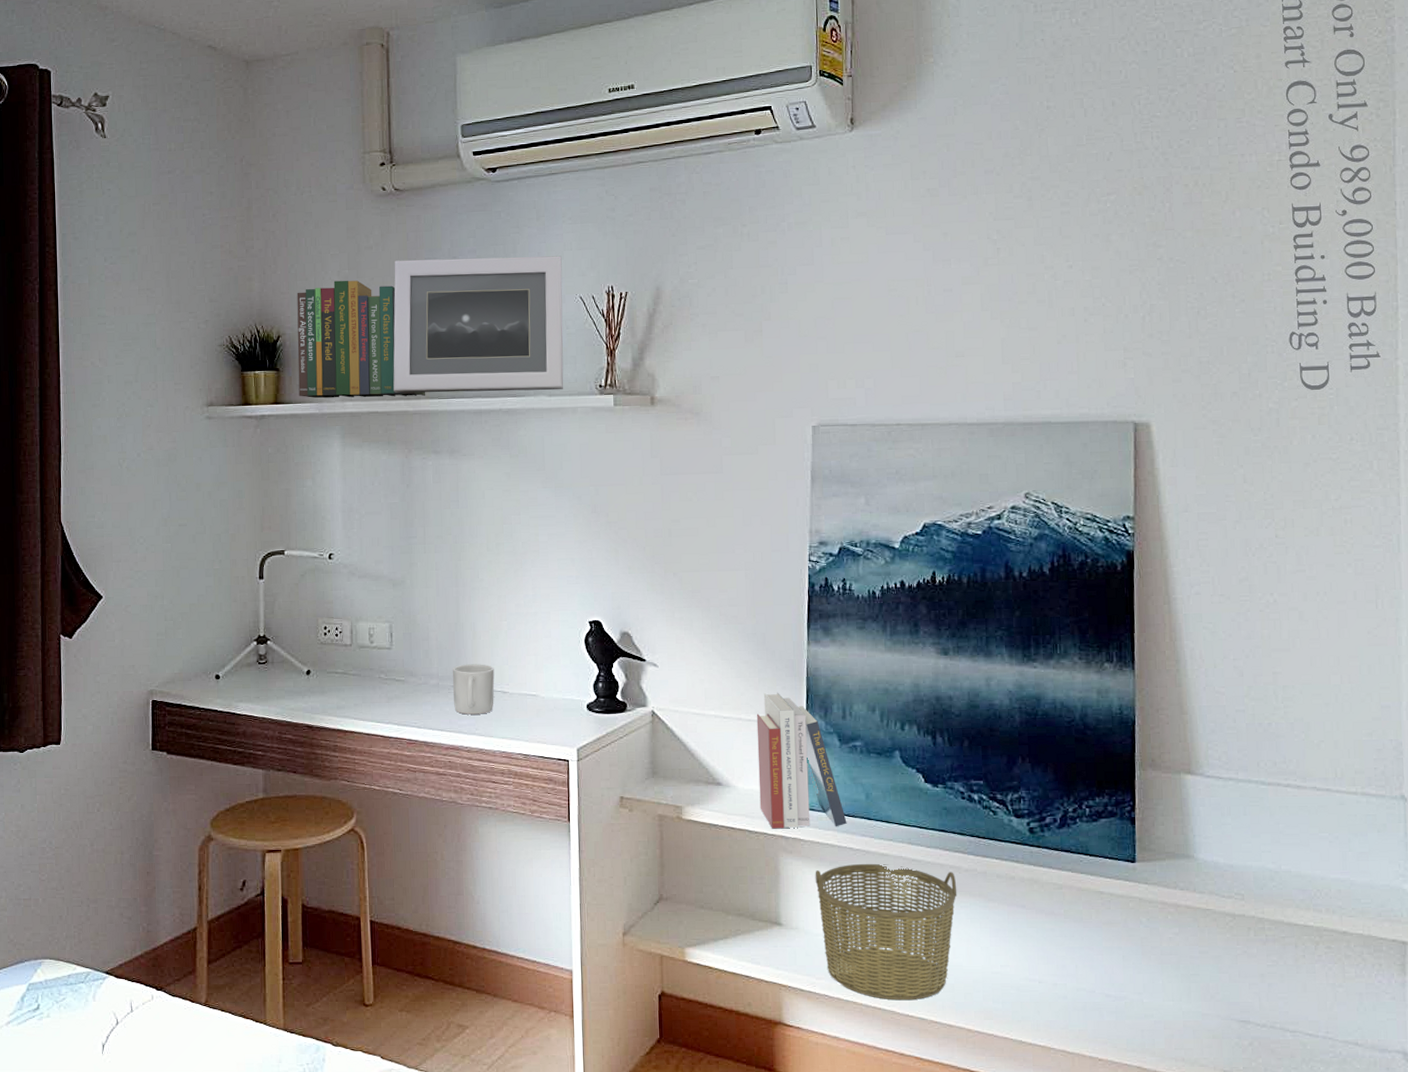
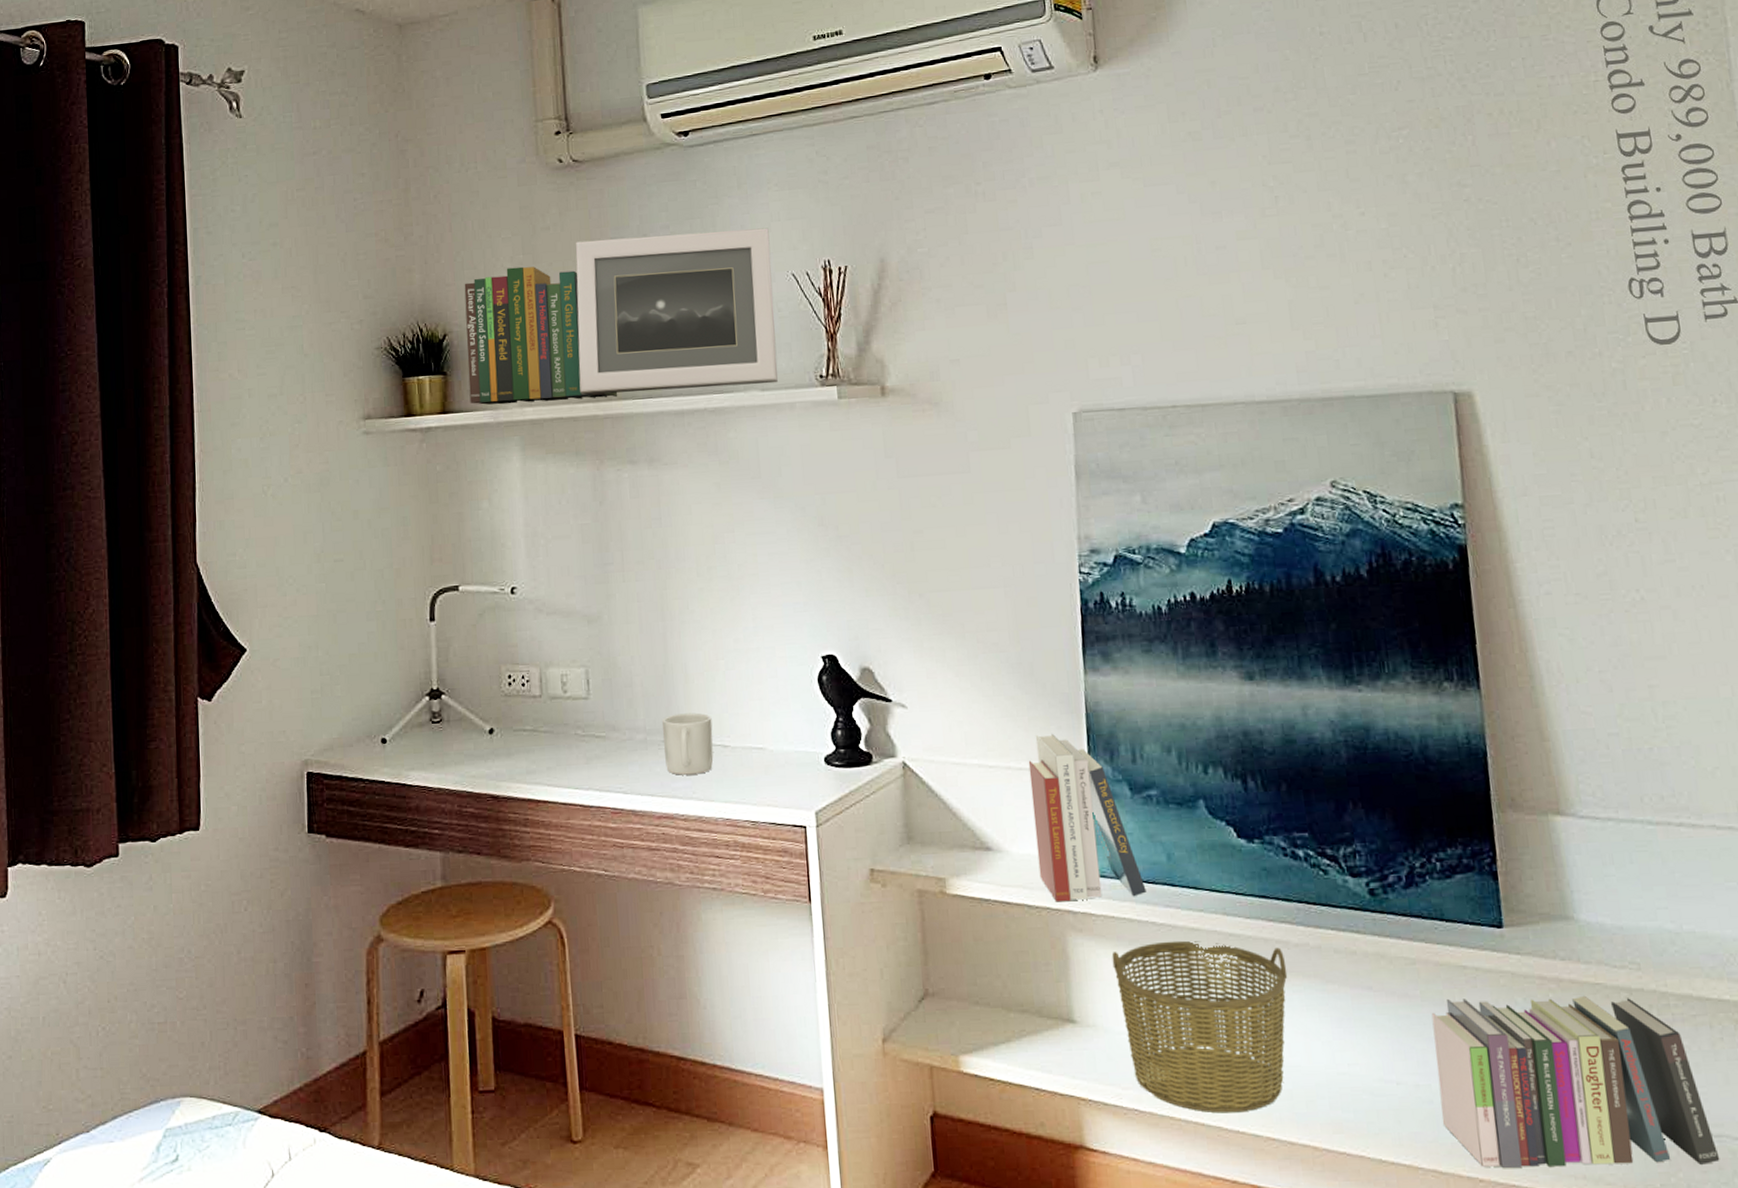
books: none [1071,918,1293,1053] -> present [1431,995,1720,1168]

